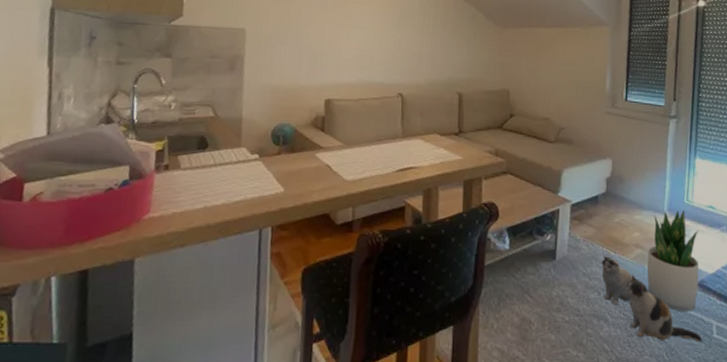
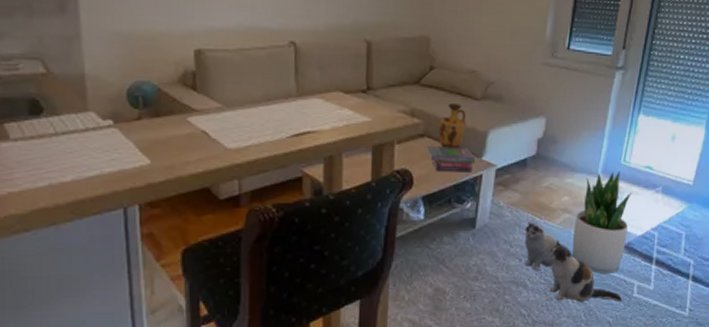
books: none [509,182,552,207] -> present [426,146,475,173]
vase: none [520,146,543,185] -> present [439,104,466,148]

